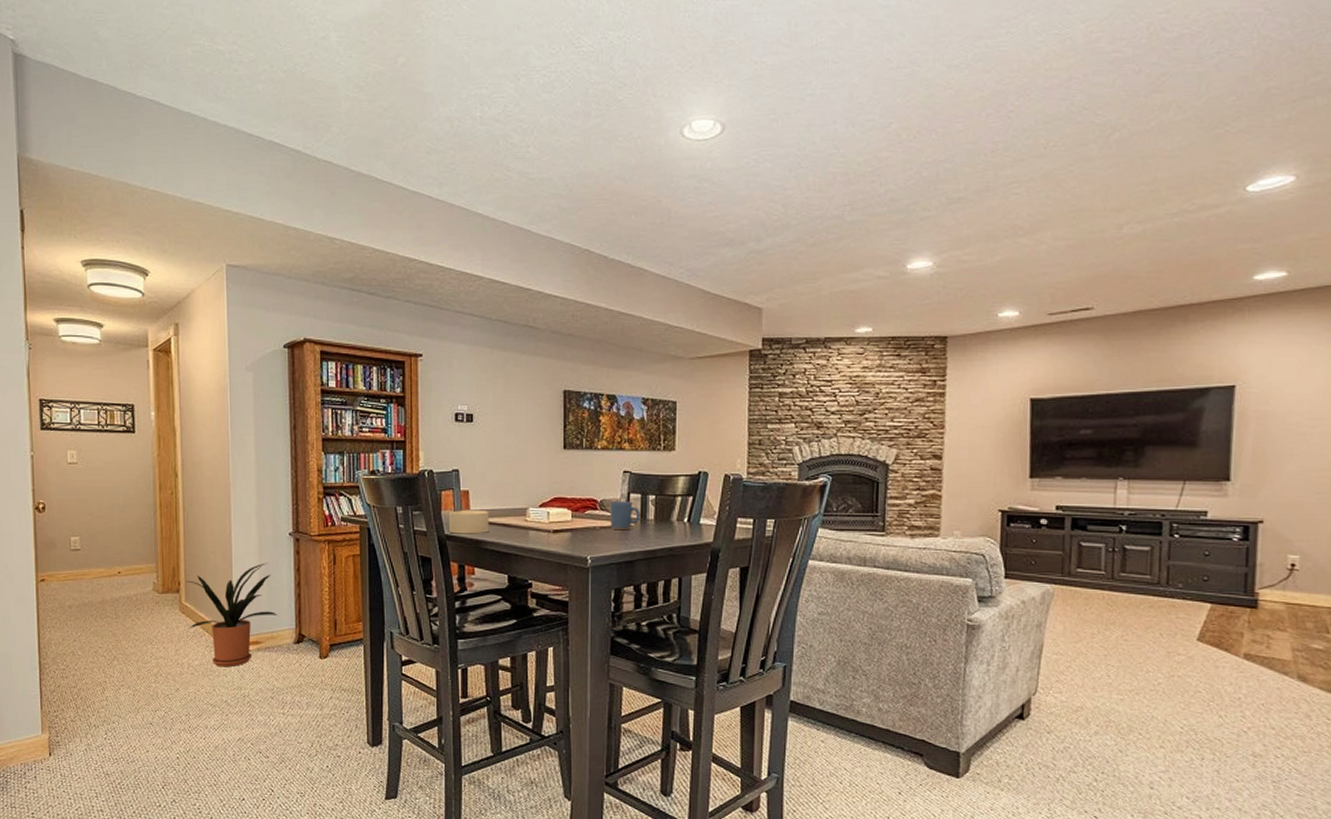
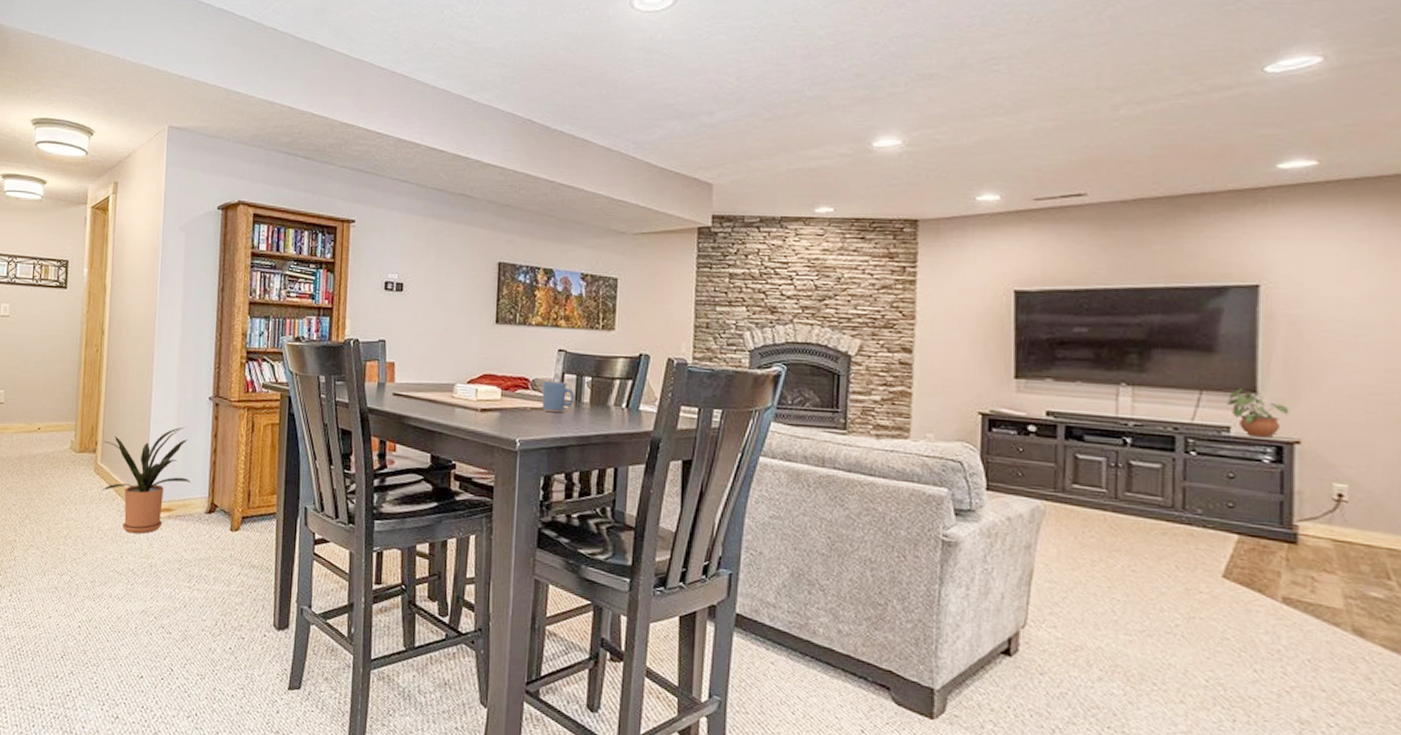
candle: present [449,510,489,534] -> none [372,382,415,409]
potted plant: none [1205,477,1256,519] -> present [1227,388,1290,438]

